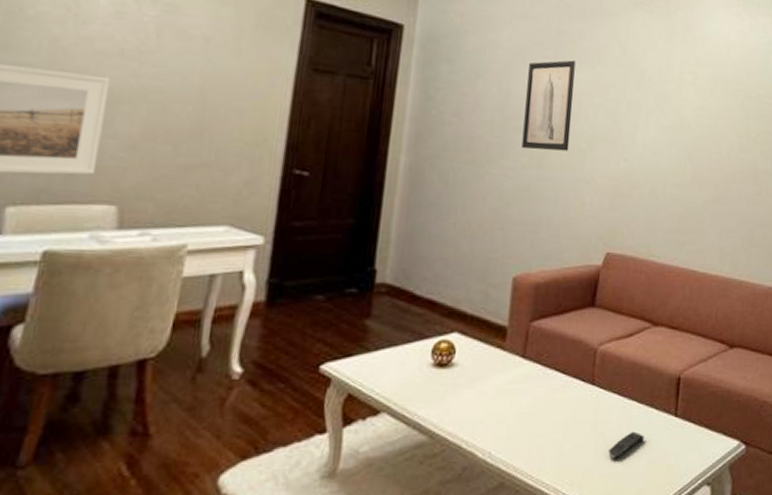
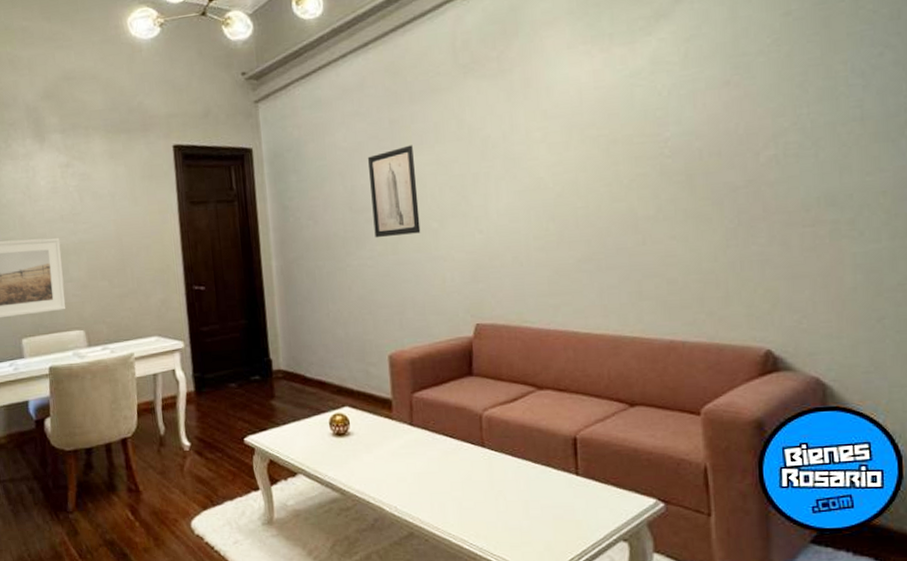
remote control: present [608,431,644,459] -> none [510,489,545,514]

